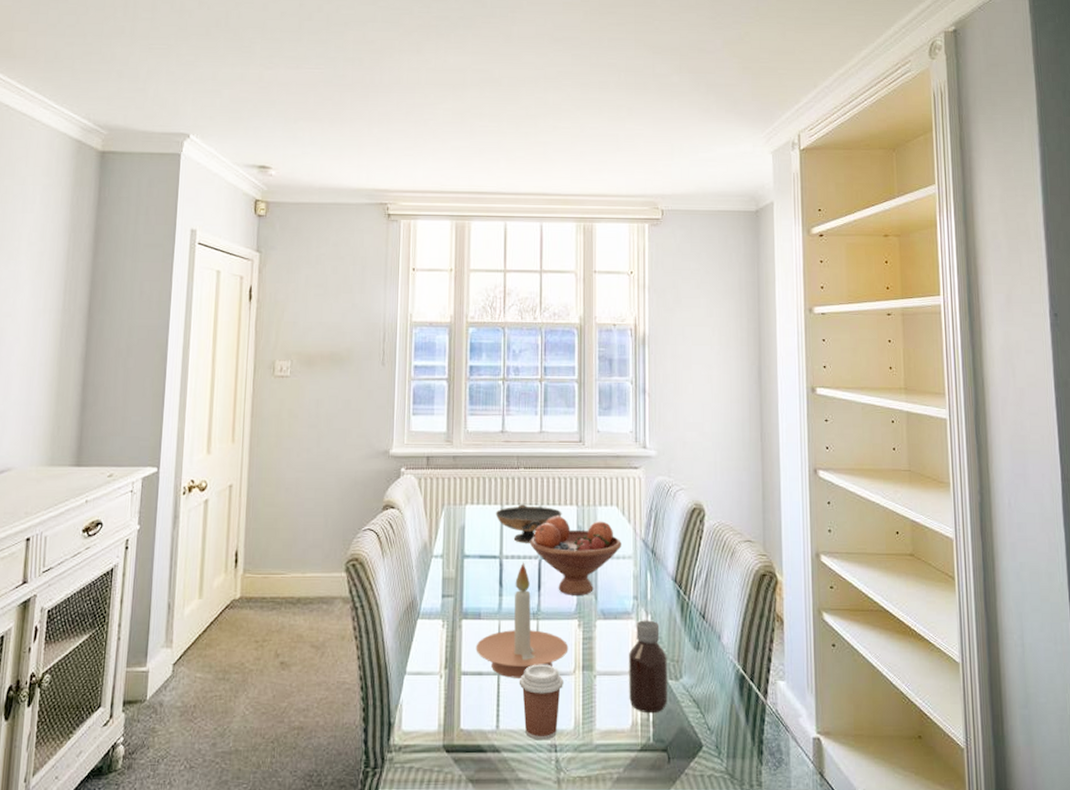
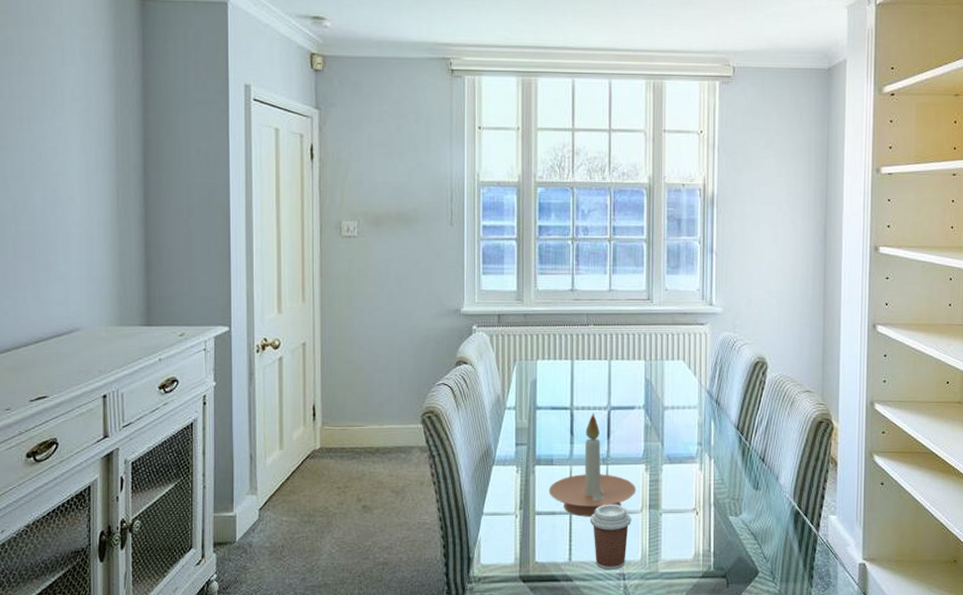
decorative bowl: present [495,504,562,543] -> none [566,359,631,395]
fruit bowl: present [530,516,622,595] -> none [600,370,687,442]
bottle: present [629,620,668,714] -> none [692,464,728,546]

